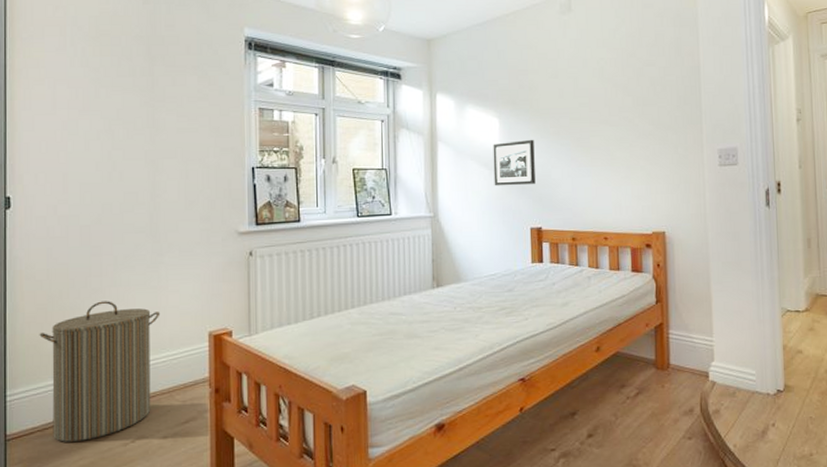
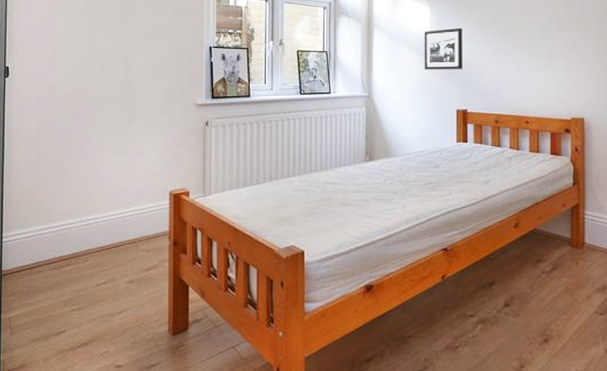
laundry hamper: present [39,301,161,442] -> none [30,160,129,280]

